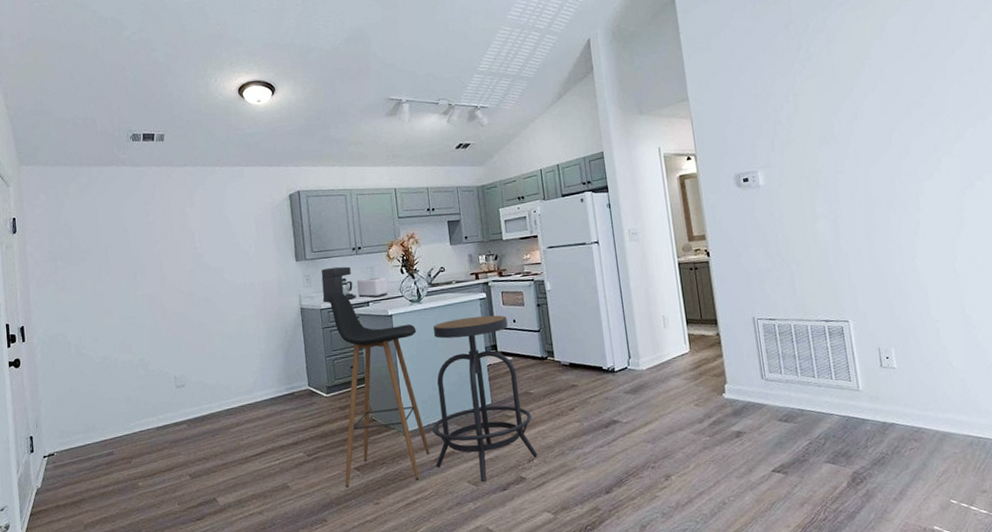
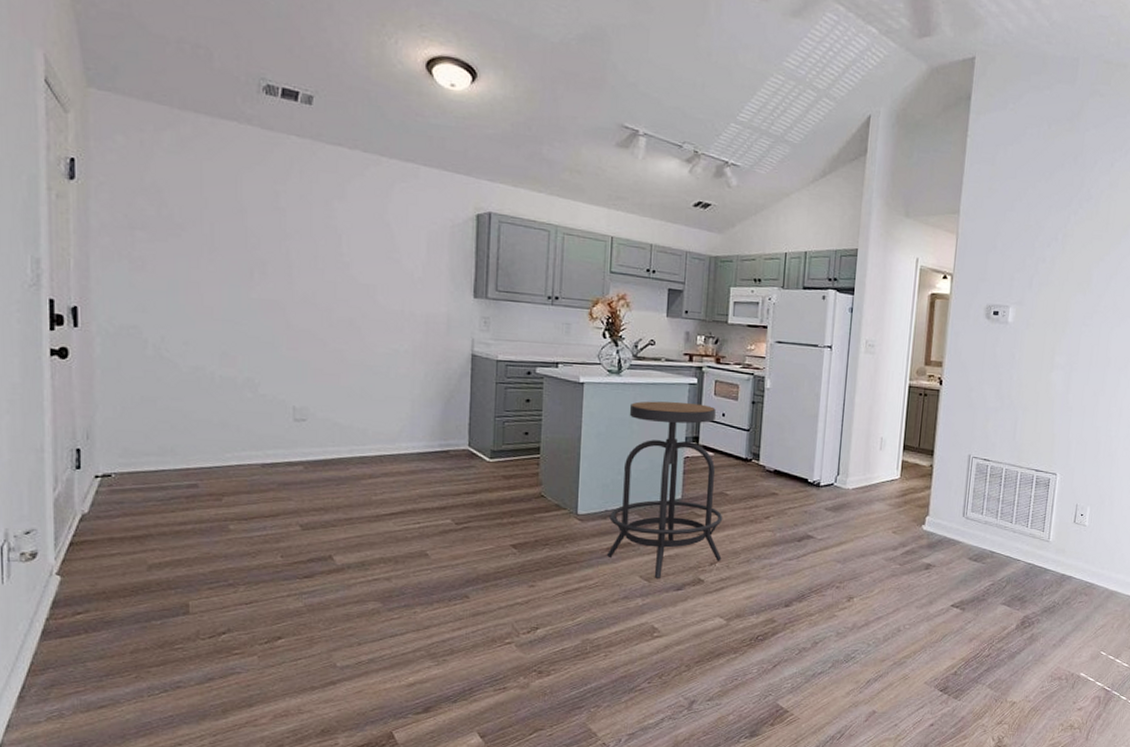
coffee maker: present [321,266,356,302] -> none [501,313,544,356]
bar stool: present [329,290,430,488] -> none [496,342,610,568]
toaster: present [357,277,388,298] -> none [546,334,585,360]

